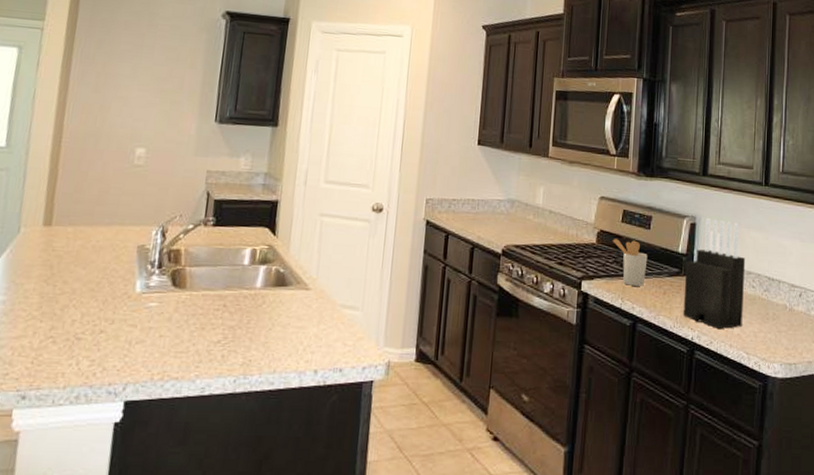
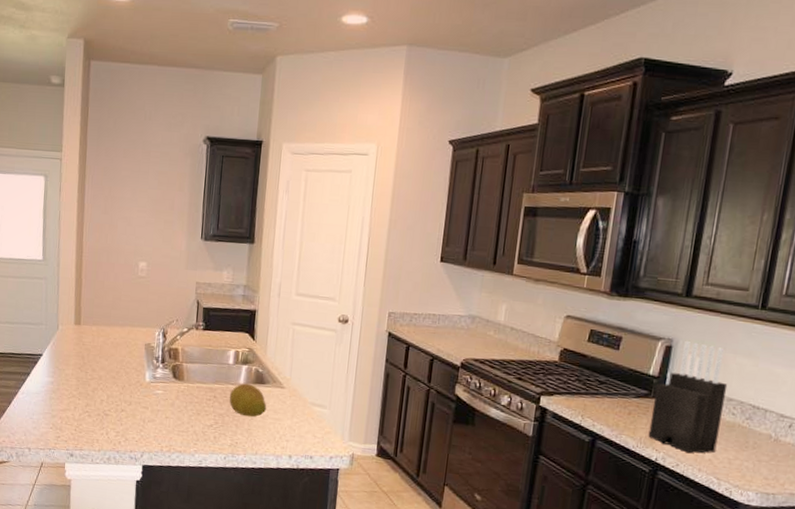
fruit: none [242,287,289,328] -> present [229,383,267,417]
utensil holder: present [612,239,648,286] -> none [576,357,614,405]

